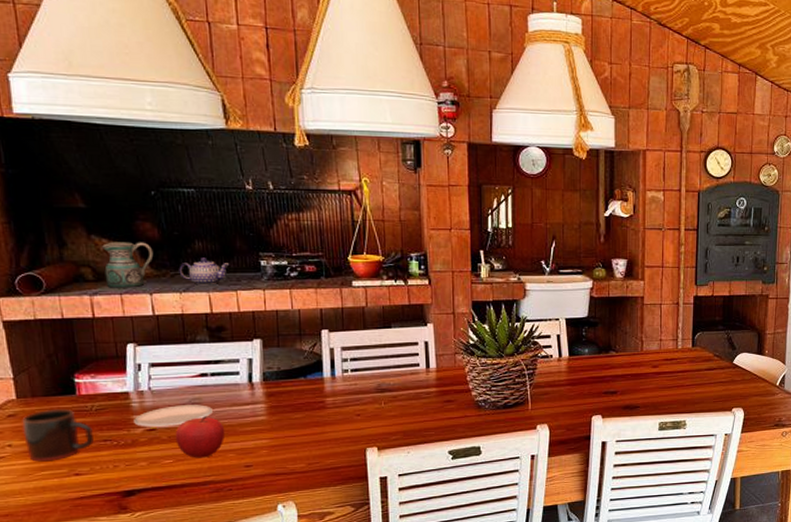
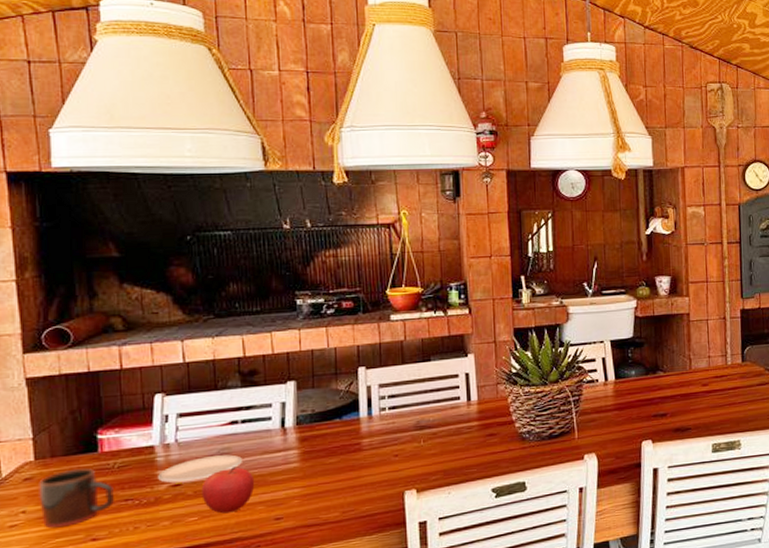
ceramic pitcher: present [102,242,154,288] -> none [134,288,187,337]
teapot: present [179,257,230,286] -> none [212,300,265,329]

